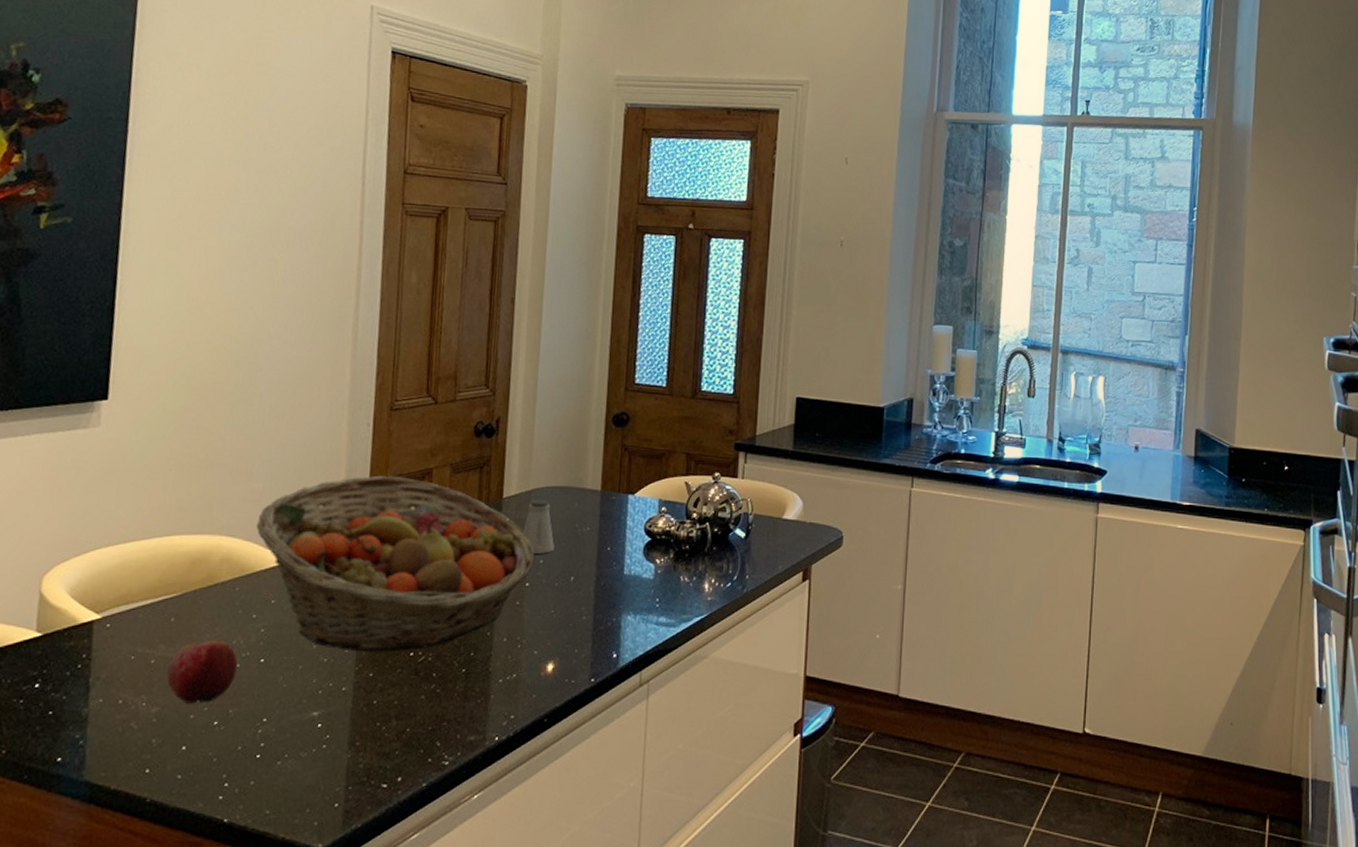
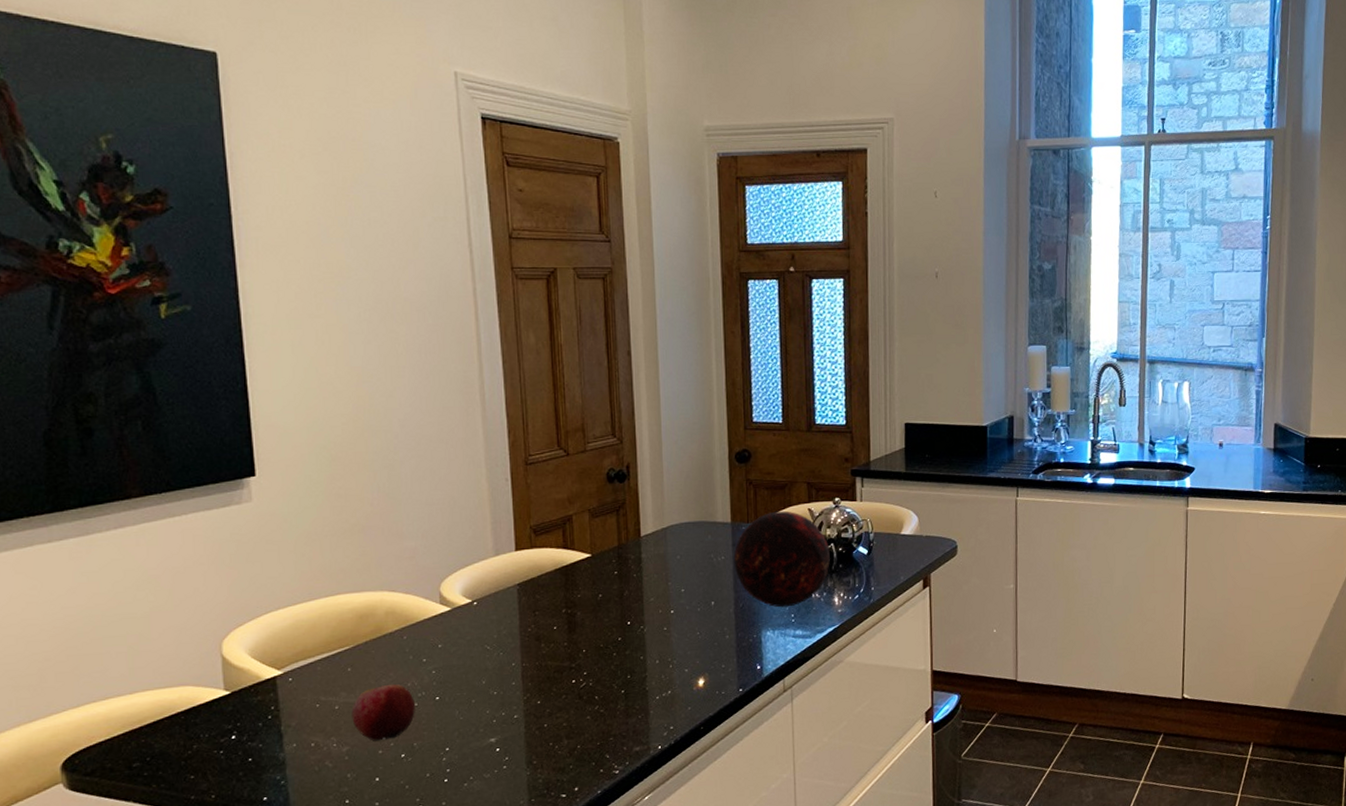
fruit basket: present [257,475,535,652] -> none [414,524,677,684]
saltshaker: present [523,500,554,554] -> none [663,535,693,584]
decorative orb: none [599,482,704,590] -> present [733,510,830,608]

